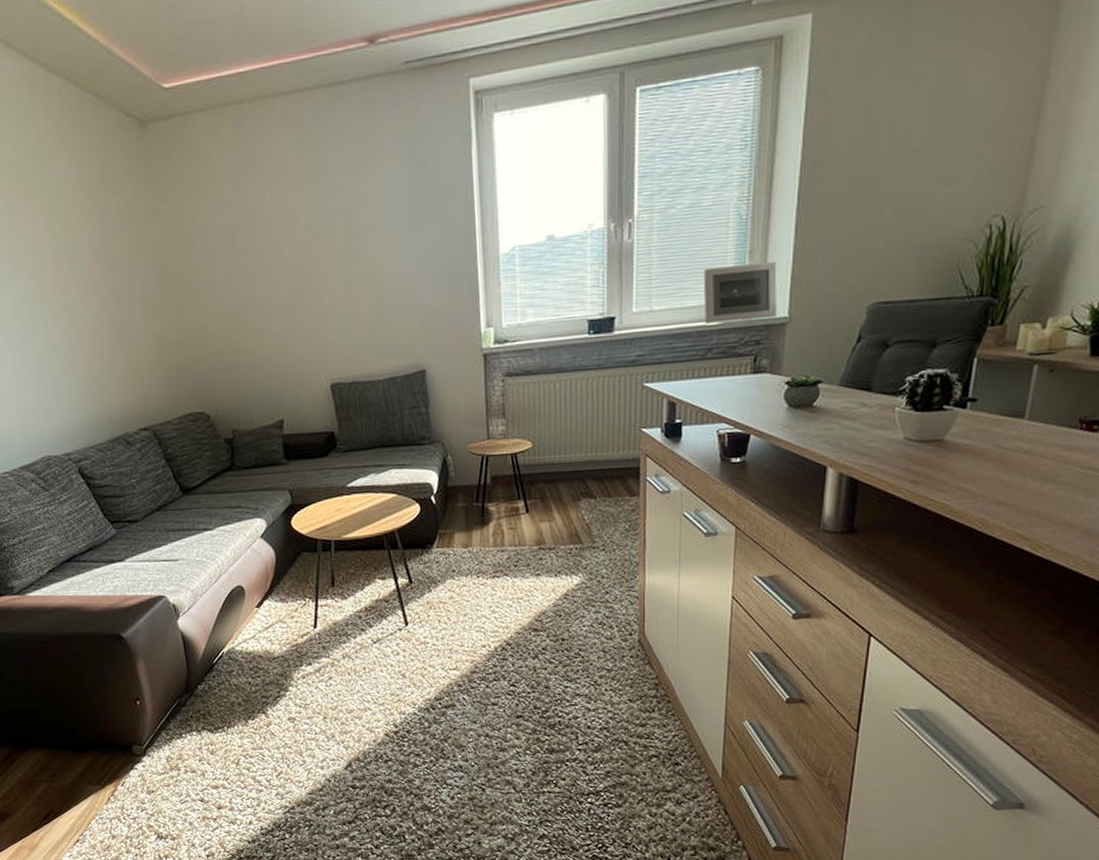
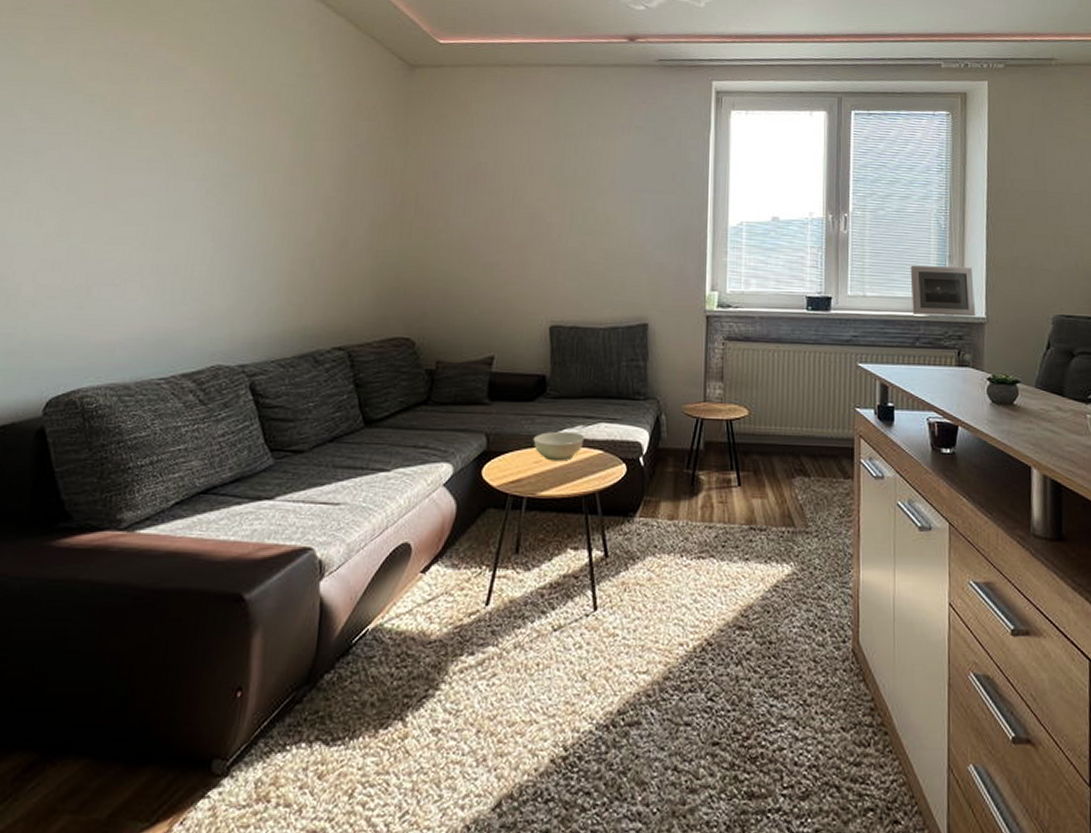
bowl: none [331,480,379,508] -> present [533,431,585,462]

